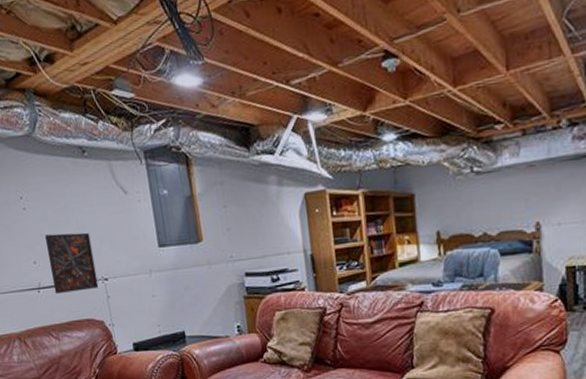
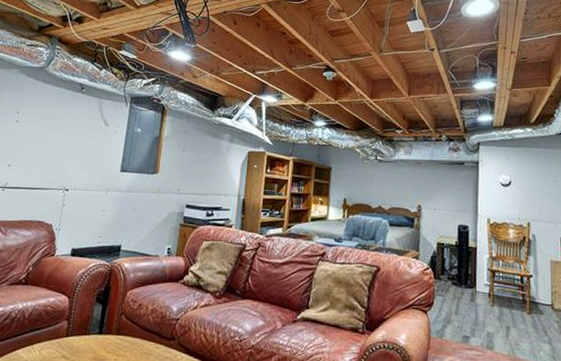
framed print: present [45,232,99,295] -> none [17,145,66,196]

